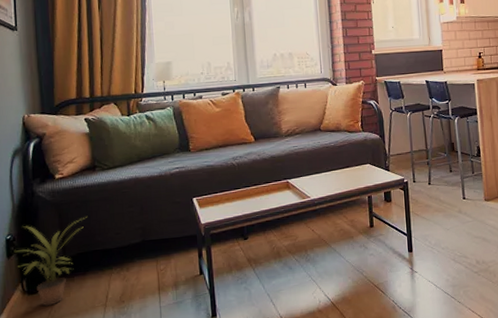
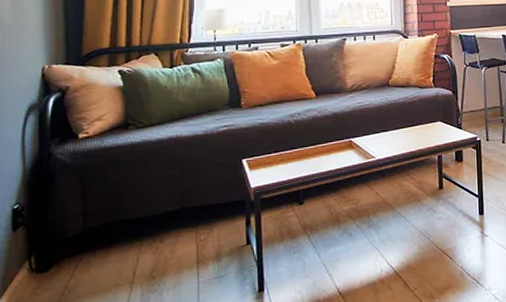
potted plant: present [15,217,87,307] -> none [23,182,115,287]

